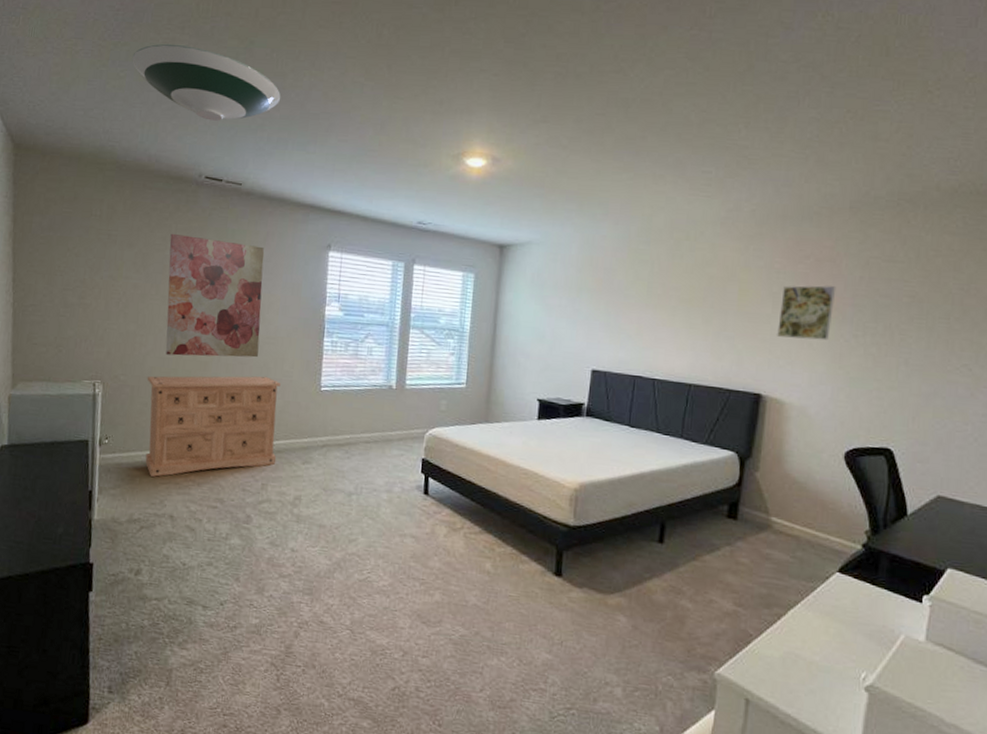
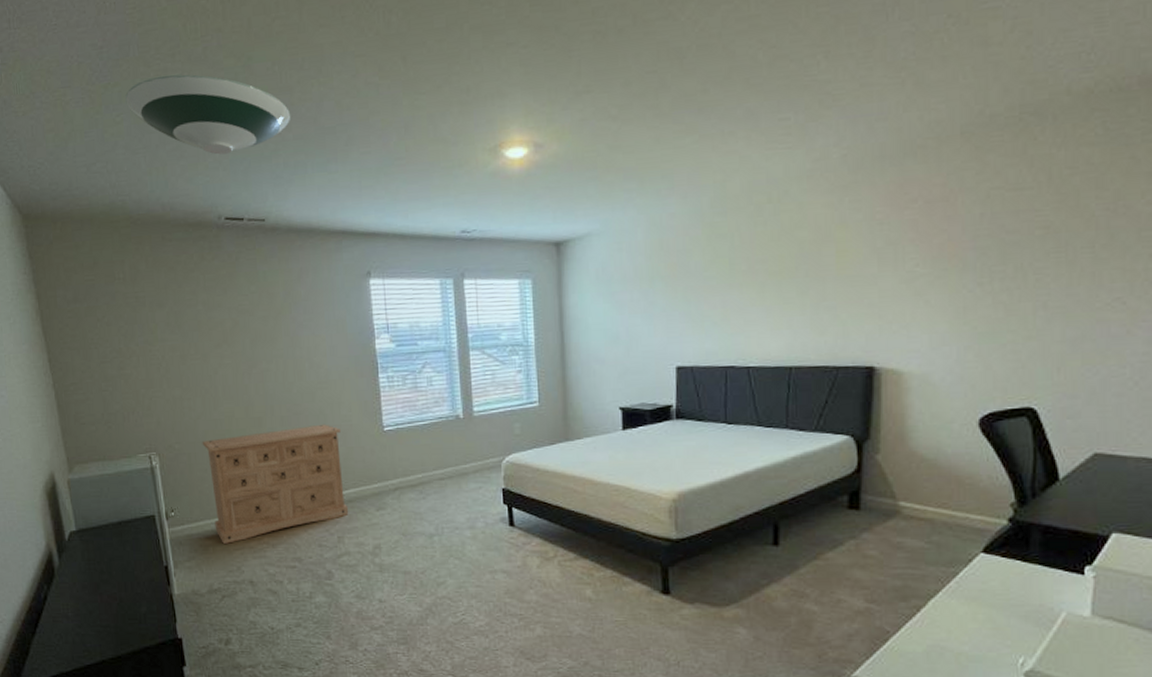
wall art: present [165,233,264,358] -> none [199,285,313,416]
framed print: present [777,285,836,341] -> none [886,230,953,298]

